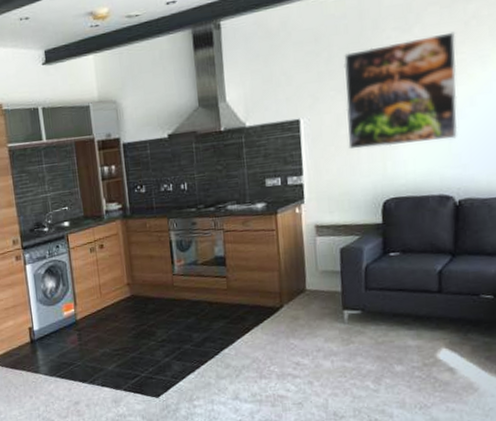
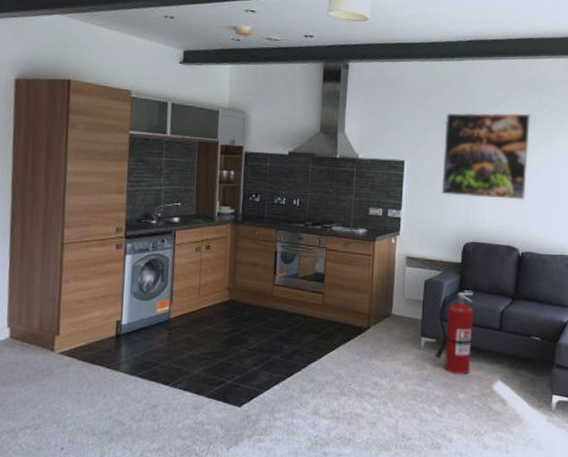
fire extinguisher: none [361,255,406,346] -> present [435,292,474,374]

